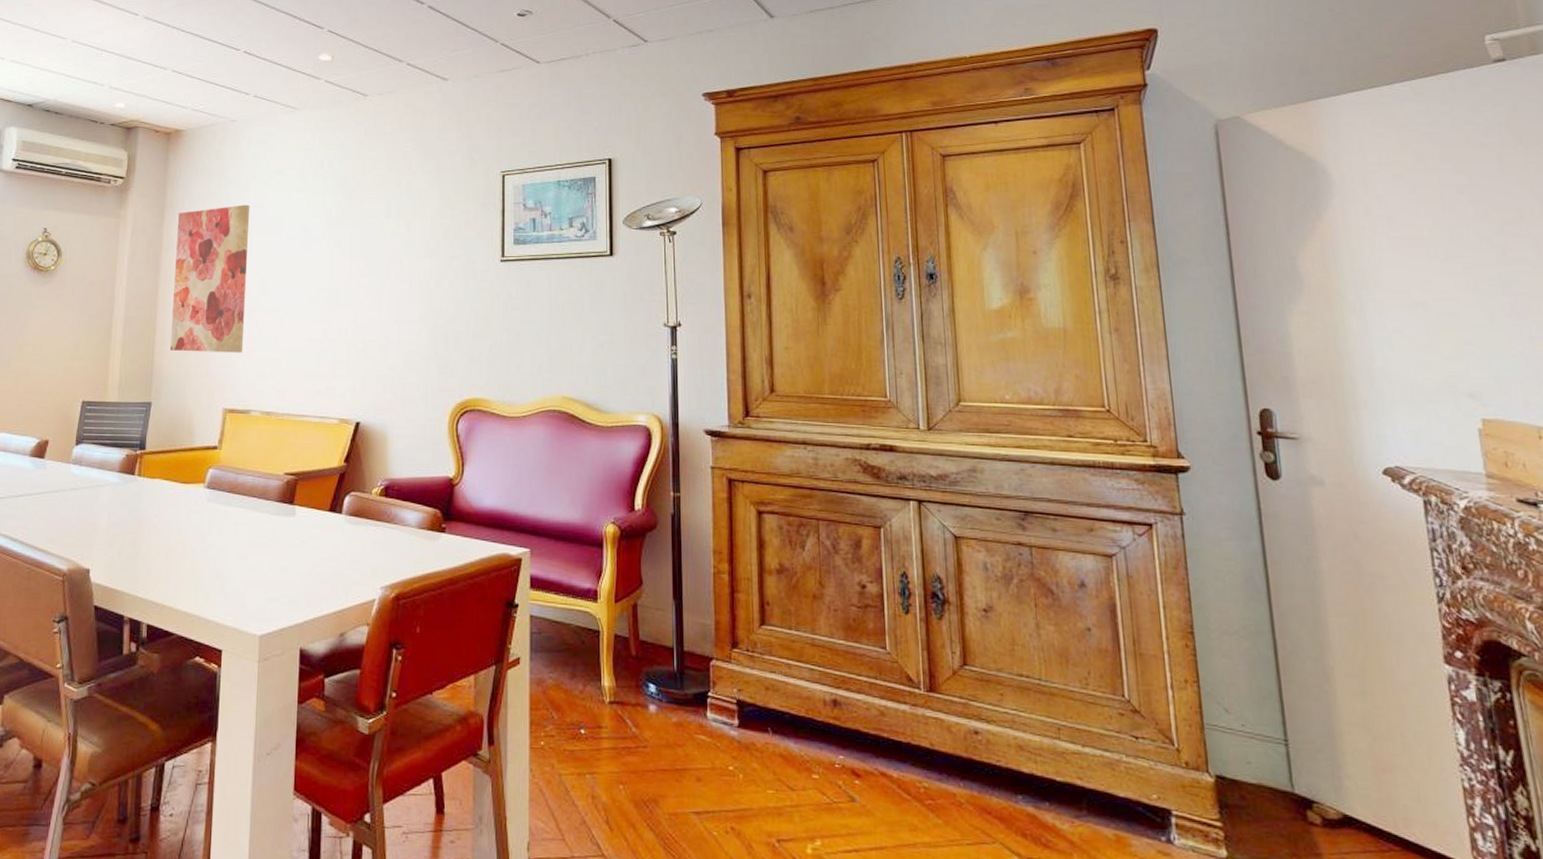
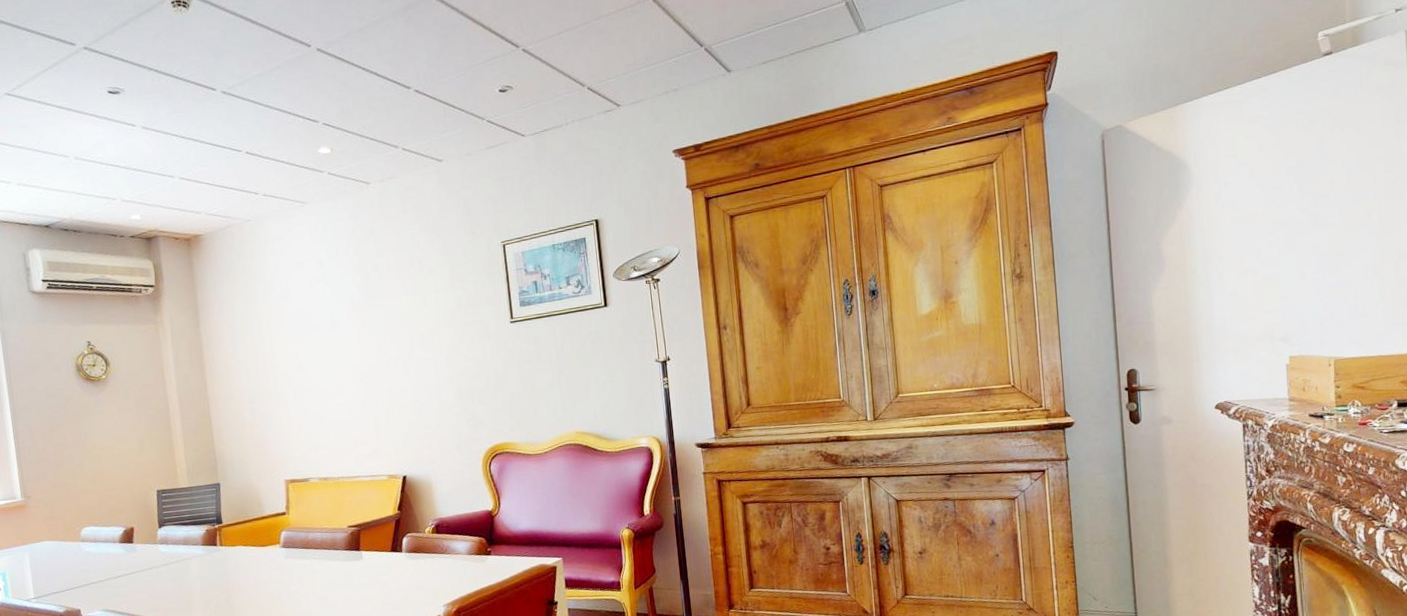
wall art: present [170,204,250,353] -> none [212,298,294,437]

